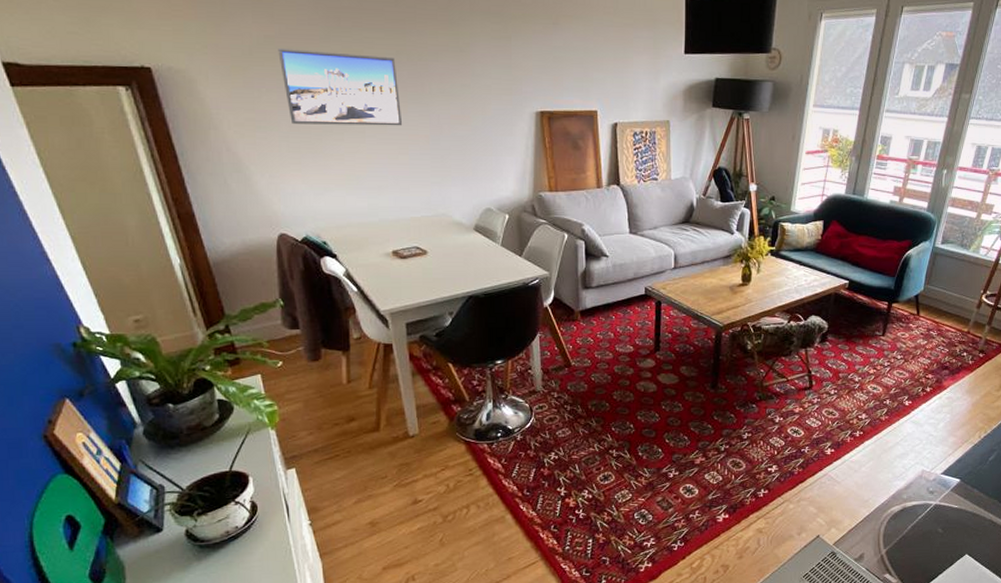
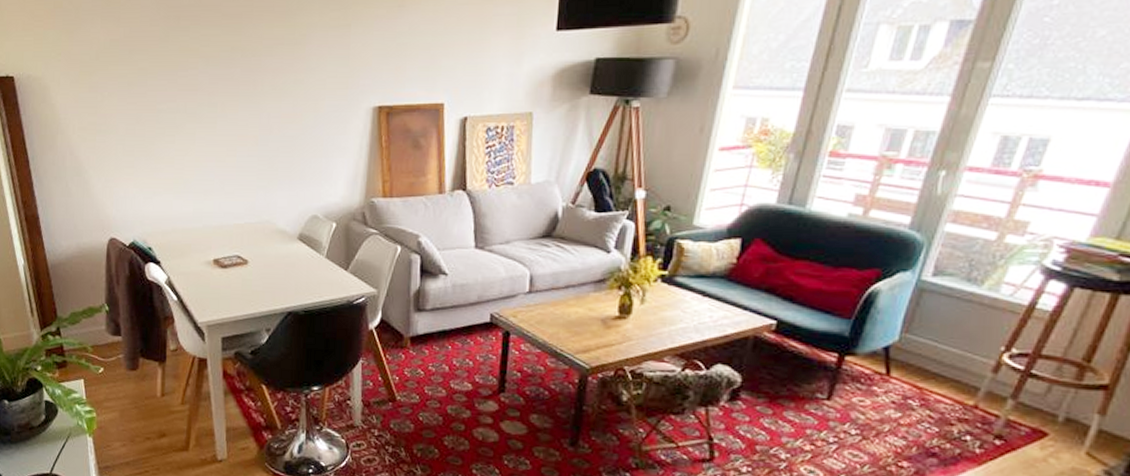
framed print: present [278,47,403,126] -> none [121,51,233,127]

